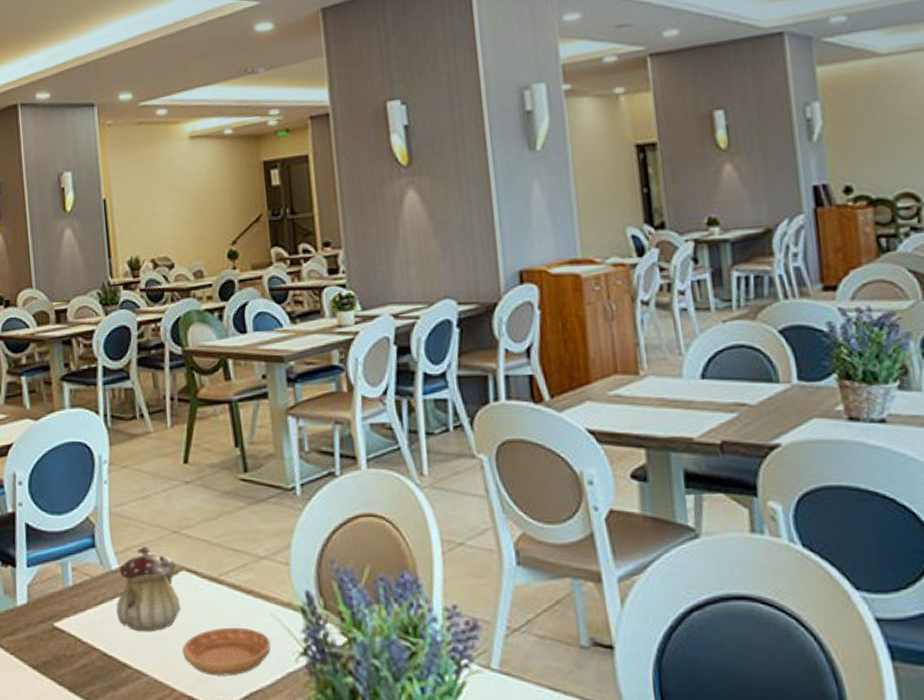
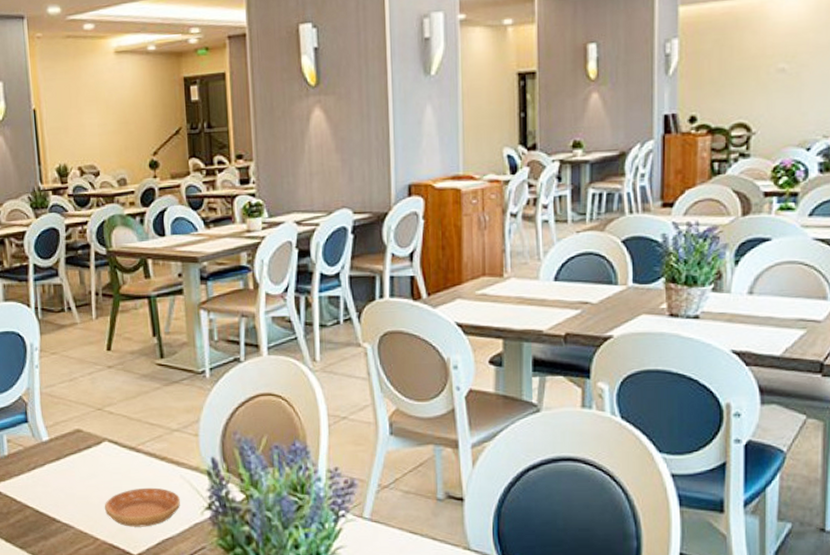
teapot: present [116,547,181,632] -> none [46,421,104,493]

